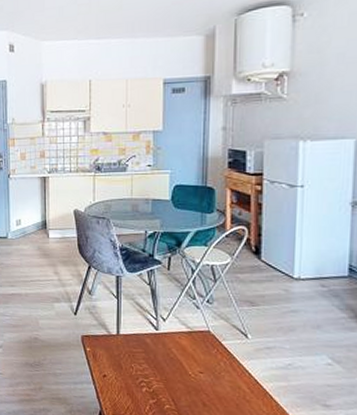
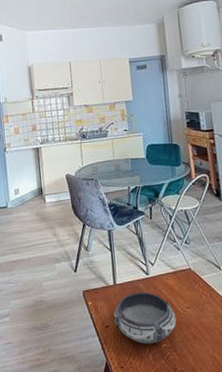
bowl: none [113,346,185,402] -> present [113,292,177,344]

